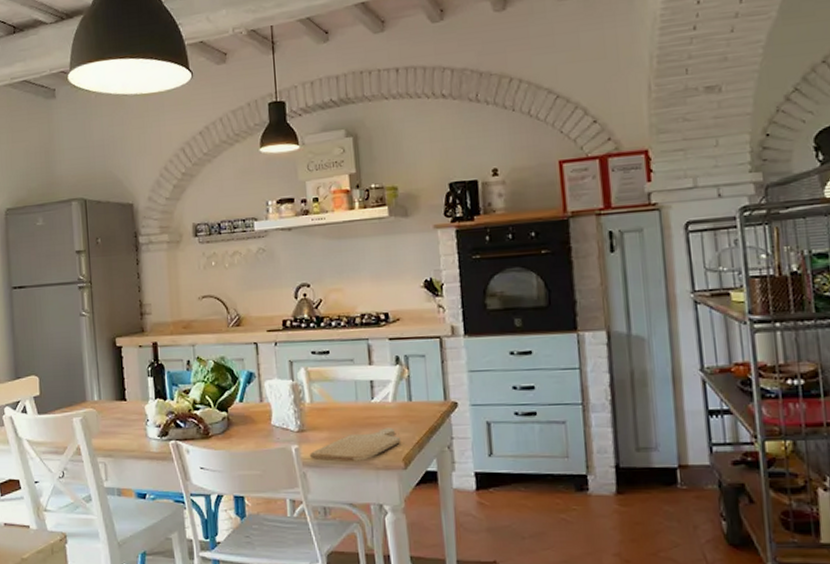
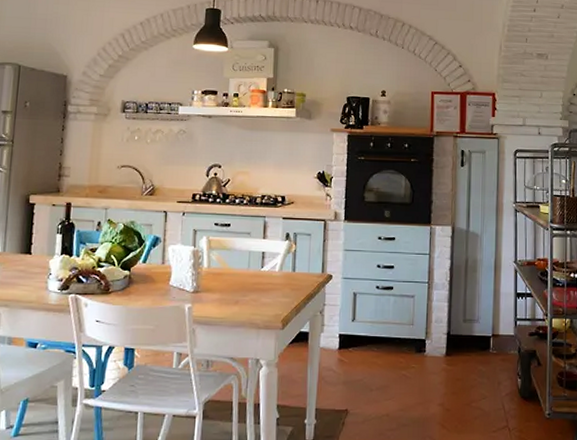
chopping board: present [310,427,401,463] -> none [201,293,282,322]

